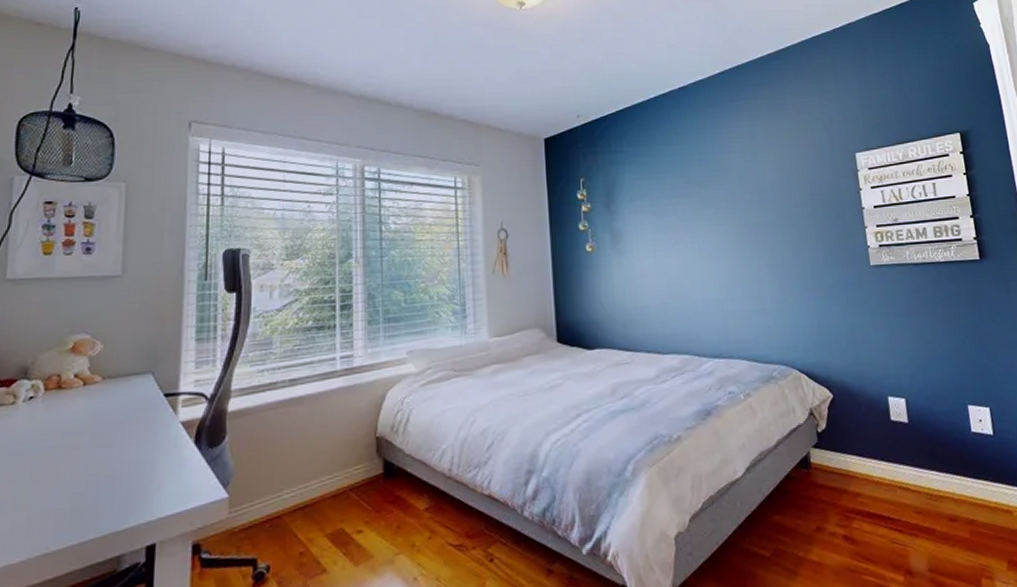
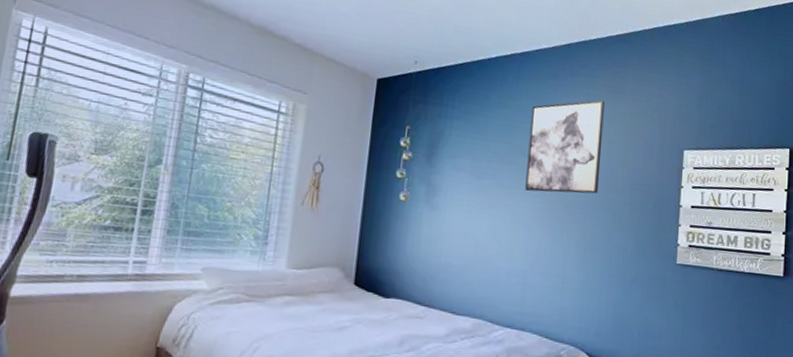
wall art: none [698,119,779,221] -> present [525,100,605,194]

